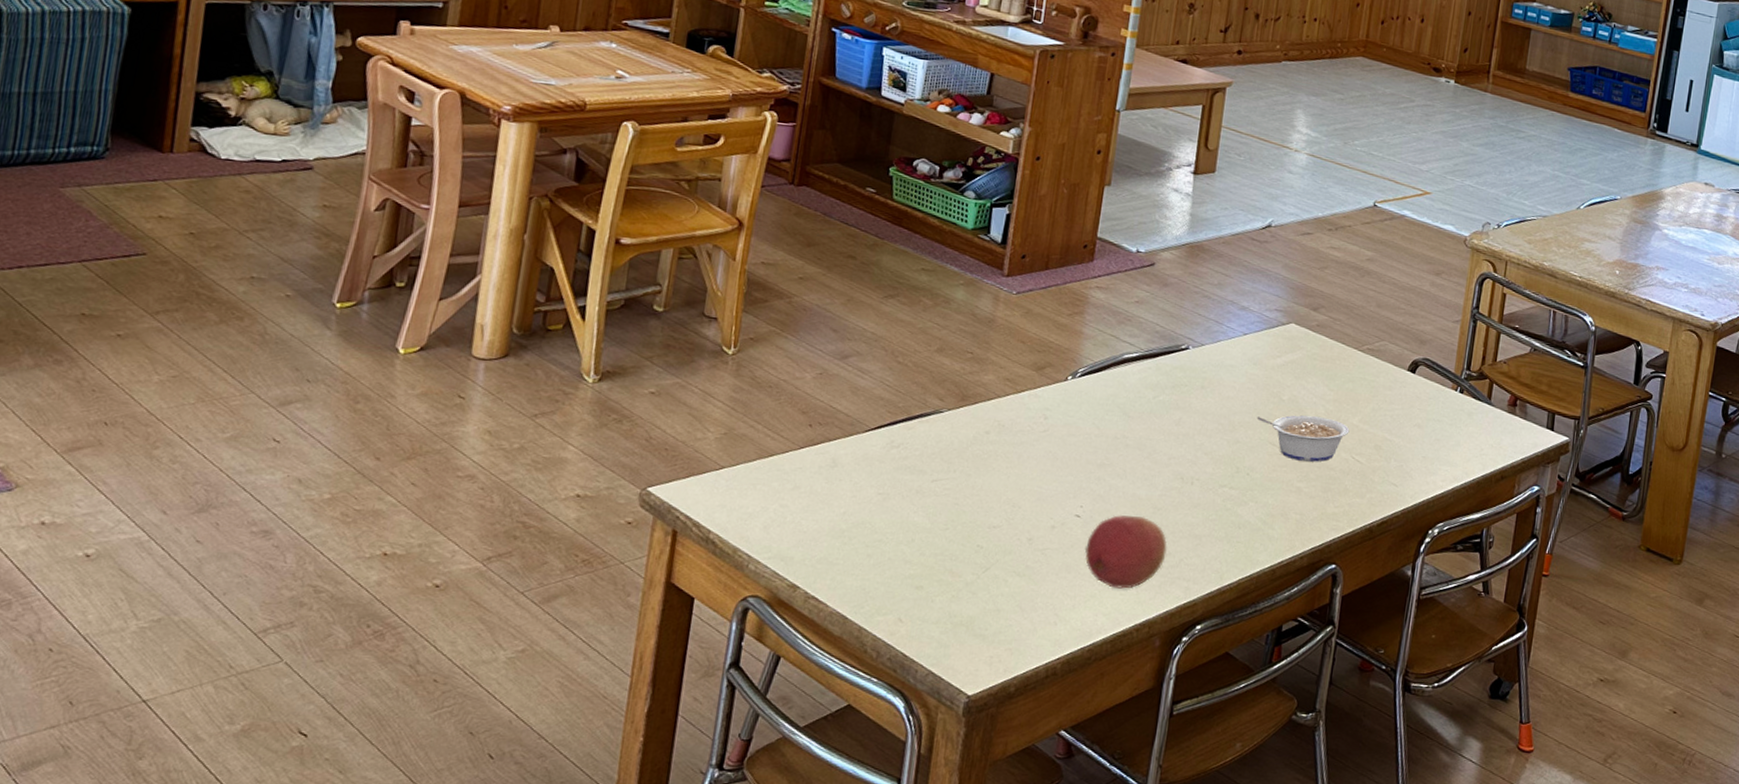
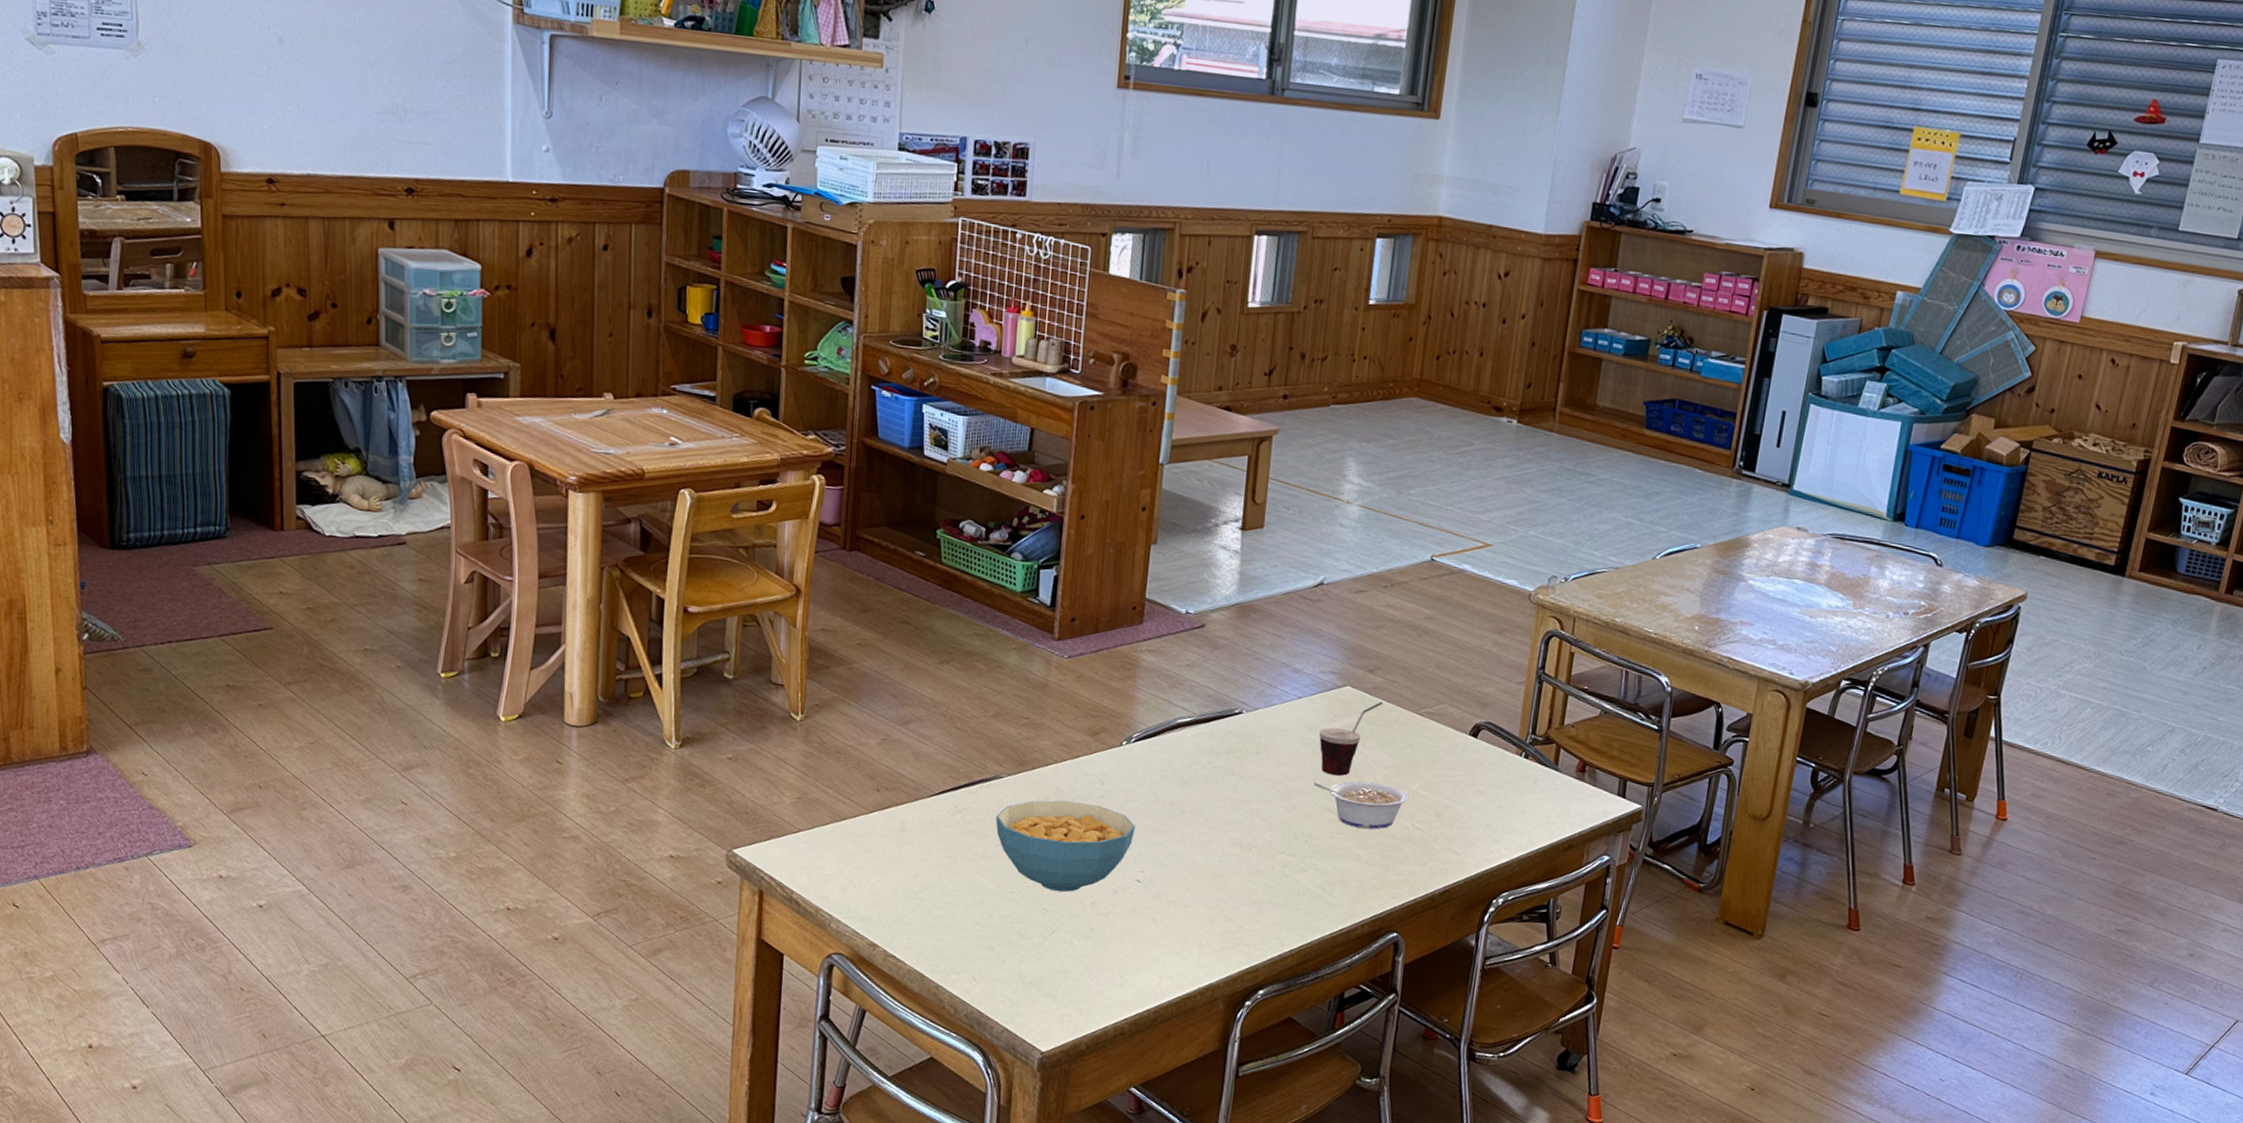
cereal bowl: none [933,435,1077,529] -> present [996,800,1135,892]
fruit: present [1084,515,1167,589] -> none [1146,880,1227,953]
cup: none [1263,339,1326,410] -> present [1318,702,1383,776]

